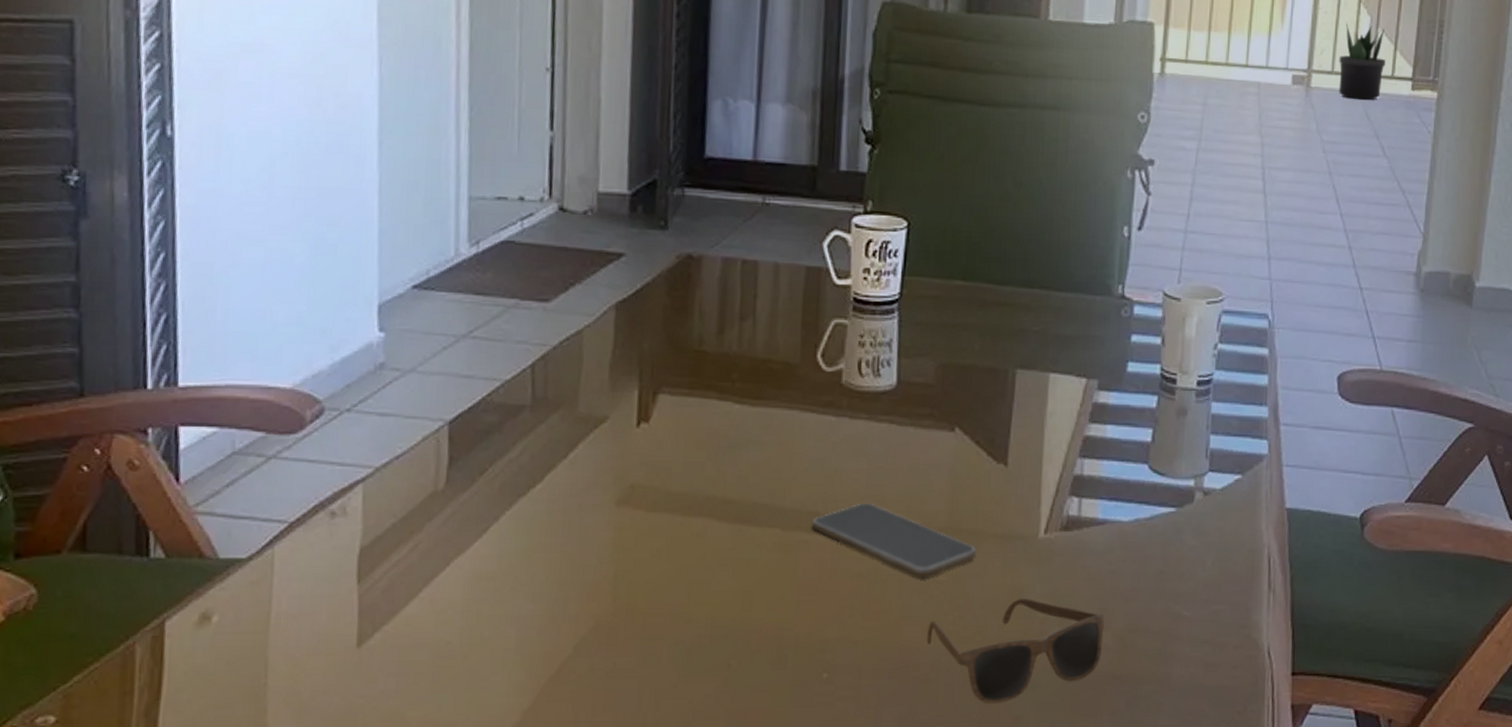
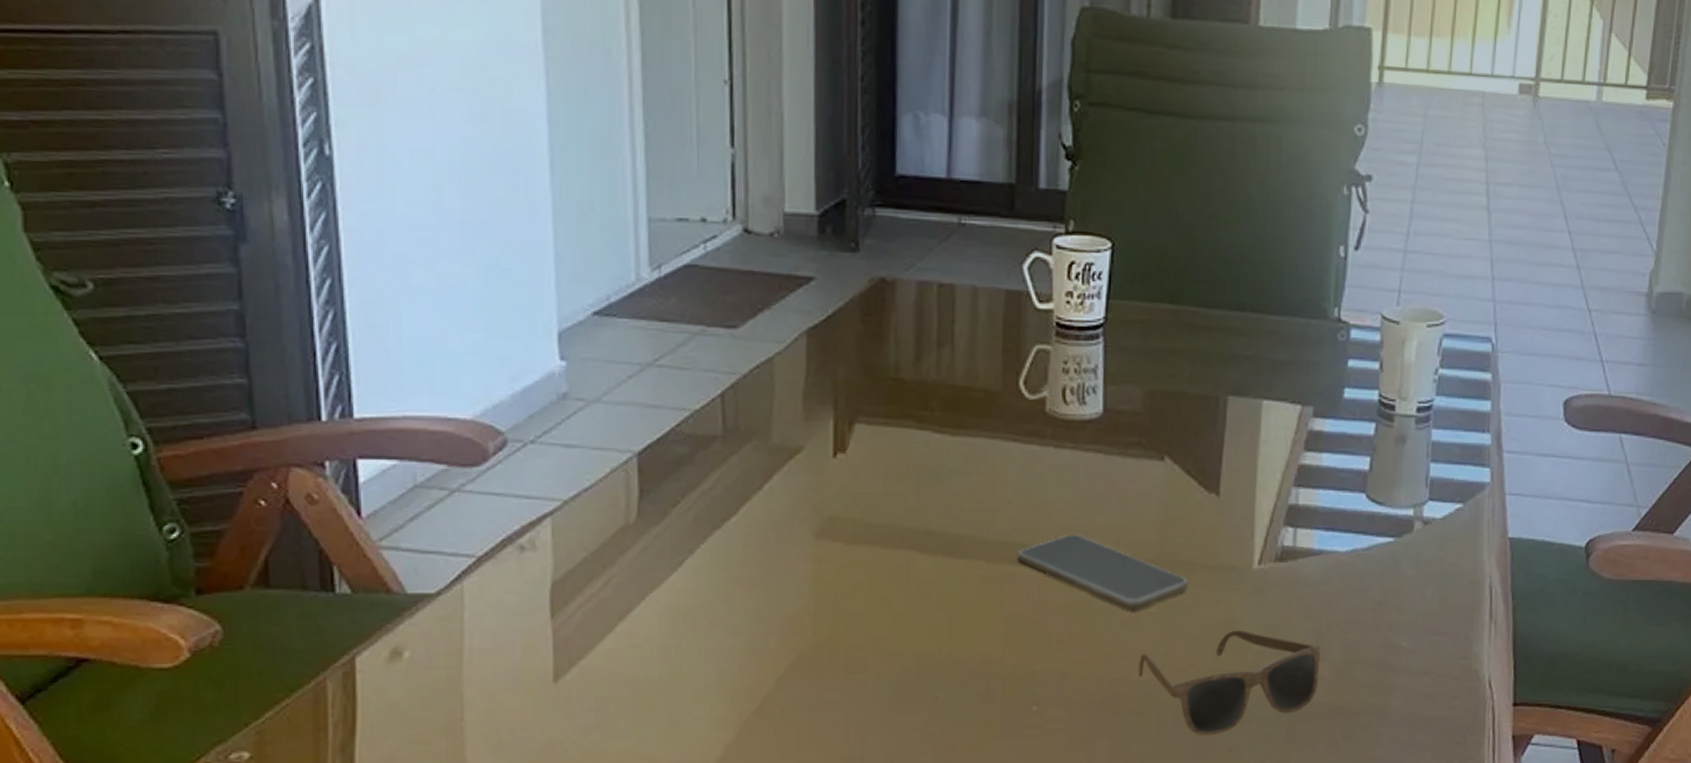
planter: present [1338,21,1386,100] -> none [1568,26,1619,110]

